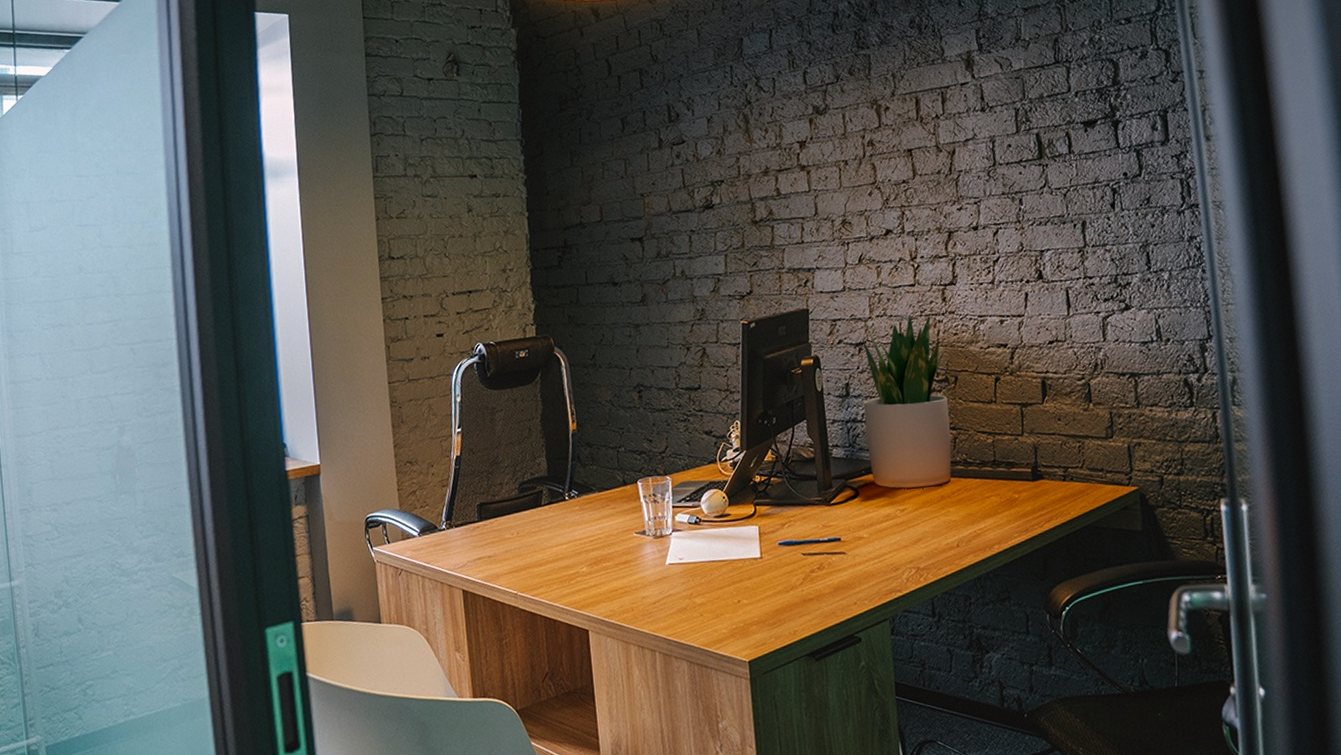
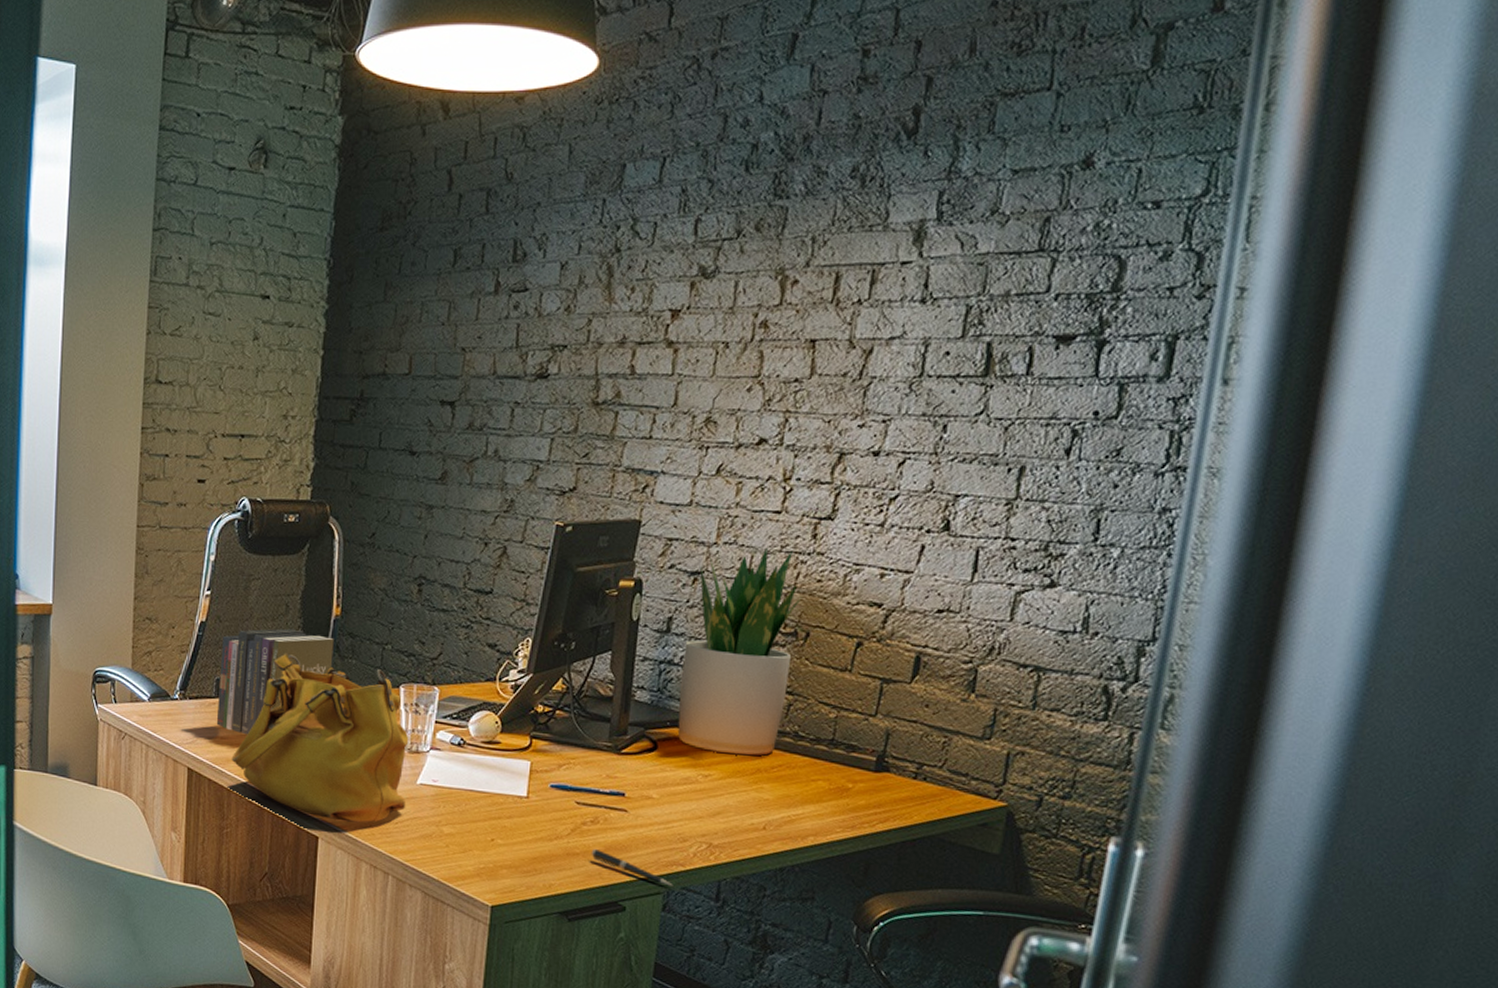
books: none [477,448,577,550] -> present [216,628,334,735]
handbag: none [500,470,661,613] -> present [231,653,409,823]
pen: none [823,591,896,612] -> present [591,848,673,886]

